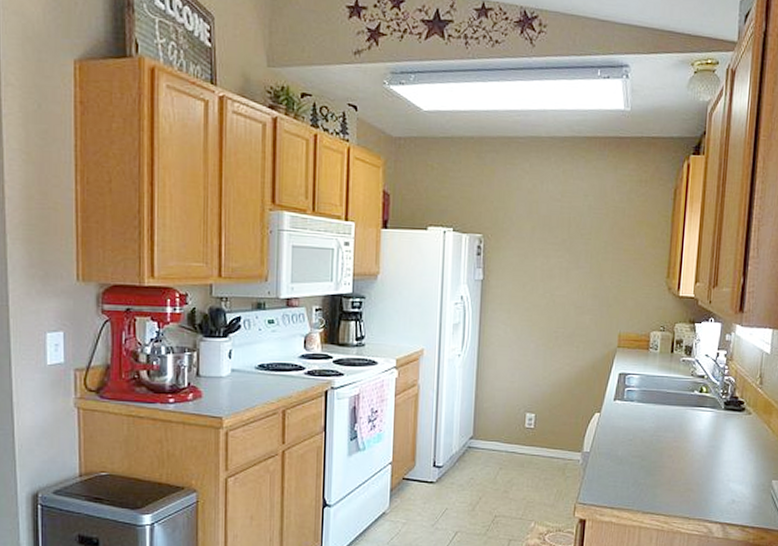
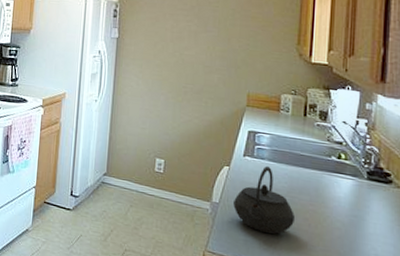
kettle: none [604,407,661,476] -> present [233,165,296,234]

